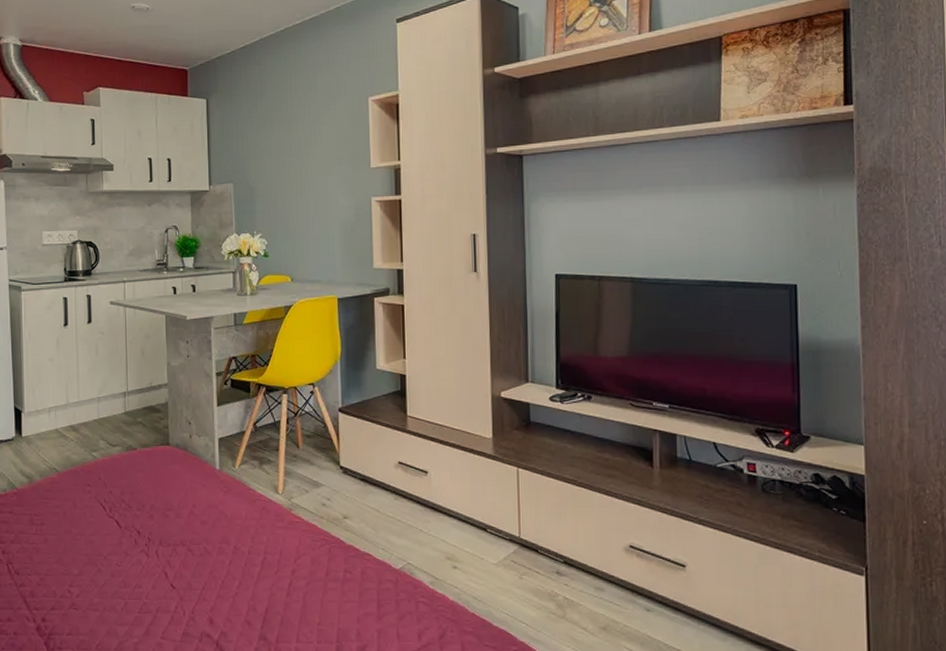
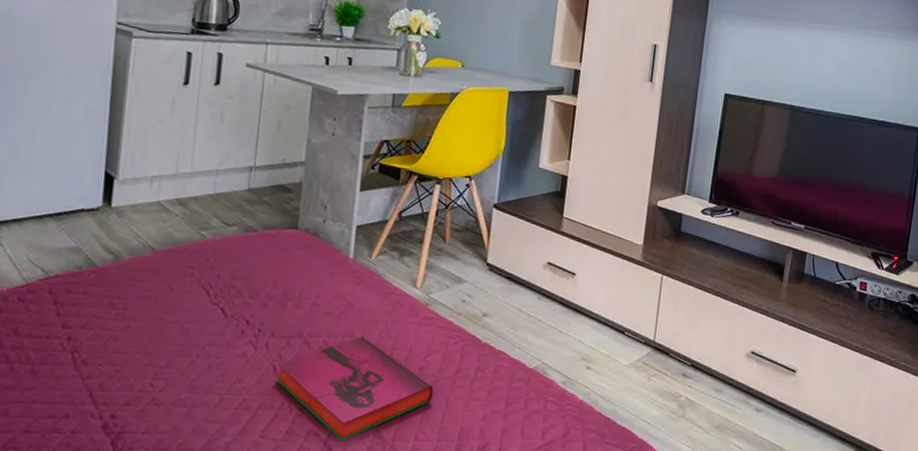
hardback book: none [167,541,308,643] -> present [275,336,434,441]

